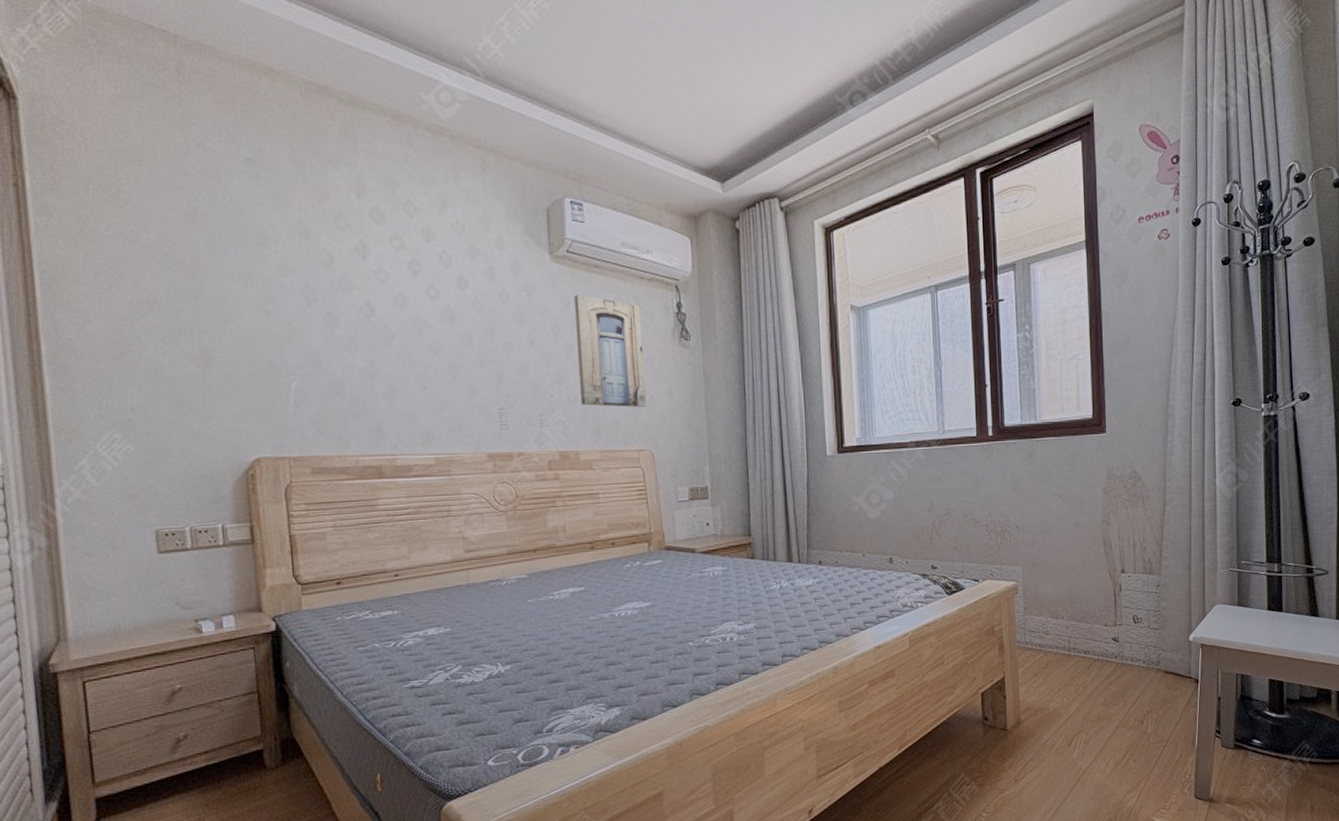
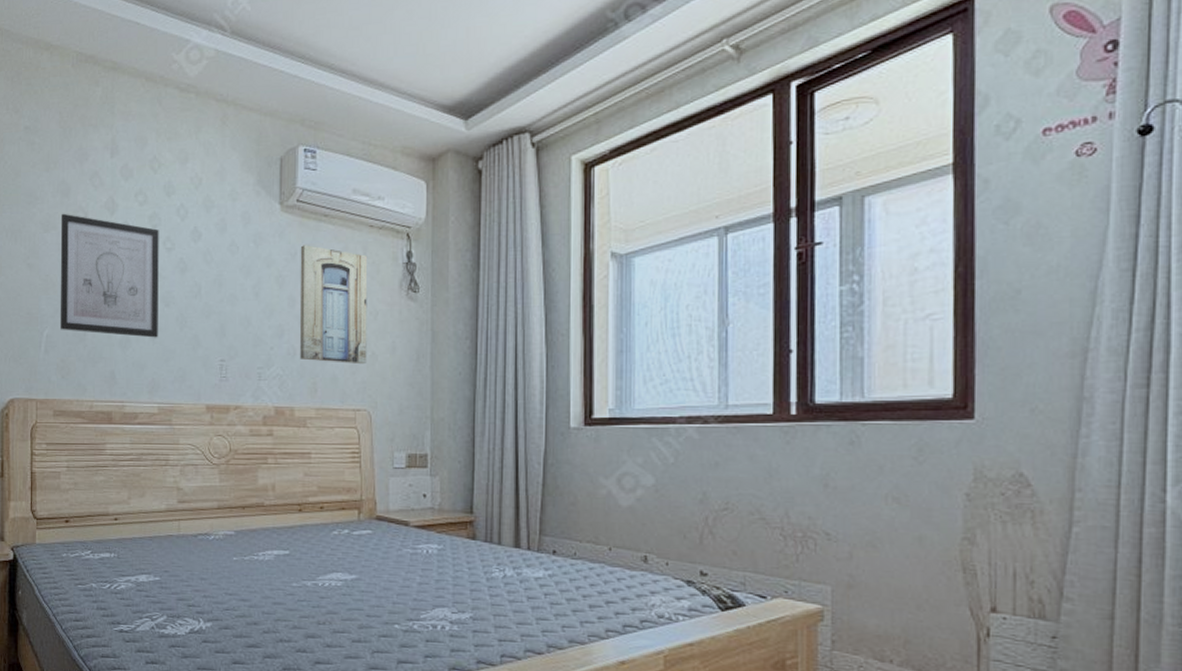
wall art: none [301,256,429,388] -> present [59,213,159,338]

